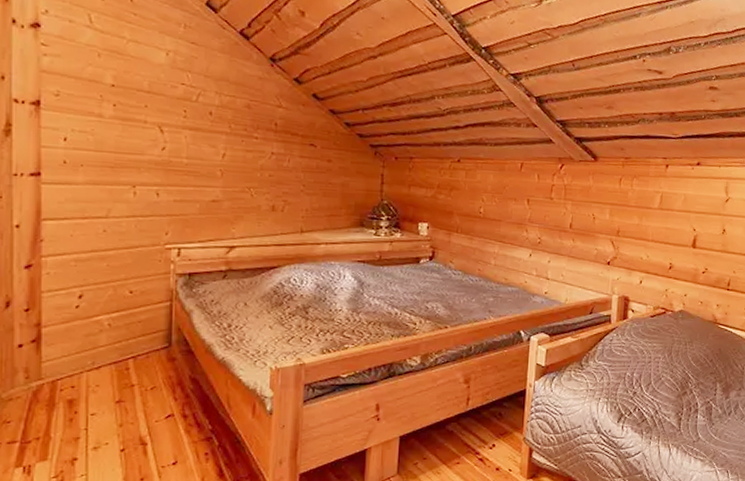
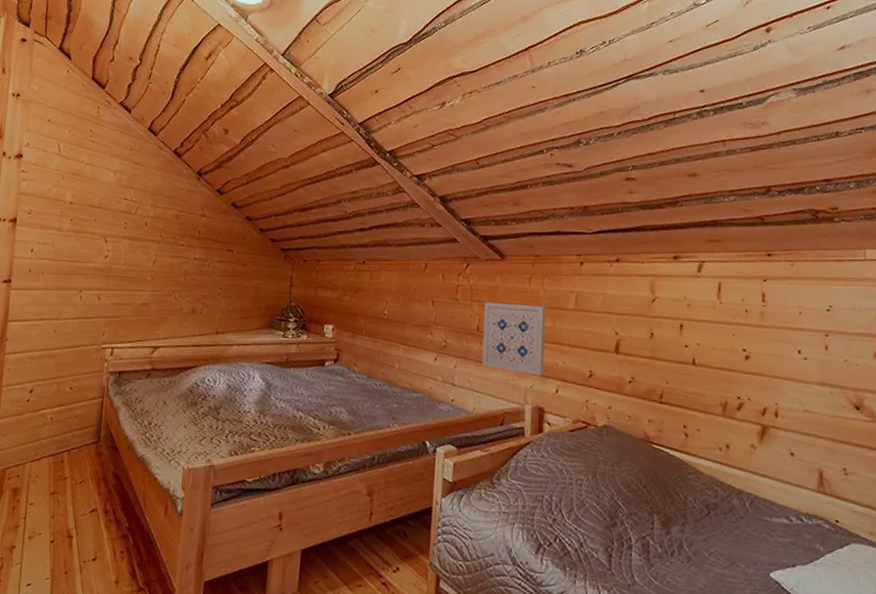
wall art: none [574,201,634,269] -> present [482,302,546,376]

